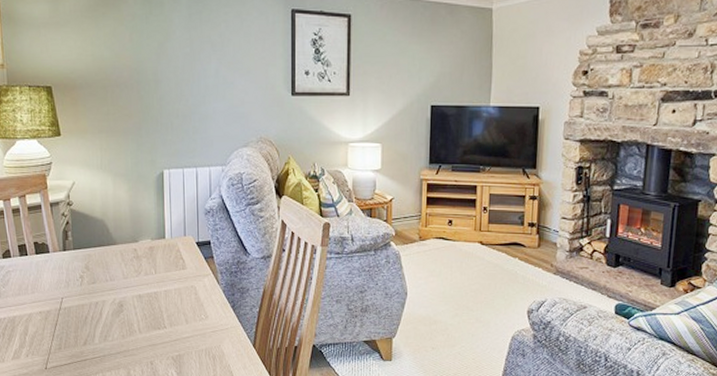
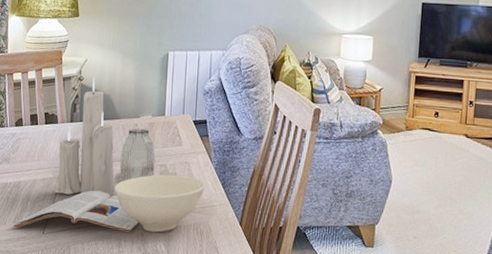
magazine: none [13,320,148,365] -> present [14,190,140,232]
candle: none [53,201,120,327] -> present [54,77,116,197]
bowl: none [117,299,215,360] -> present [113,174,206,233]
vase: none [121,253,159,310] -> present [120,128,155,182]

